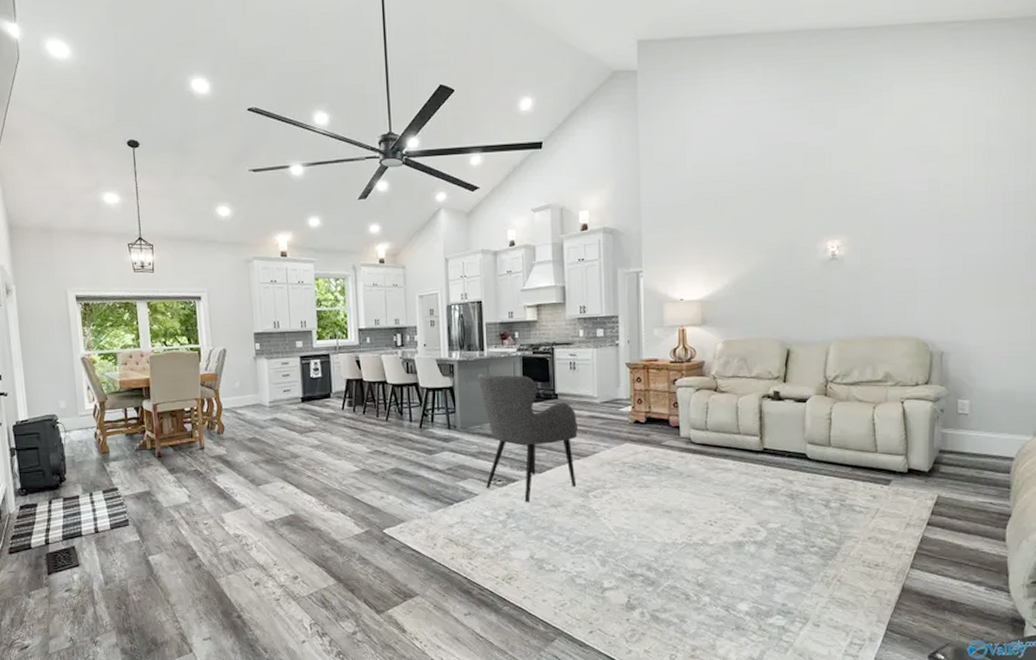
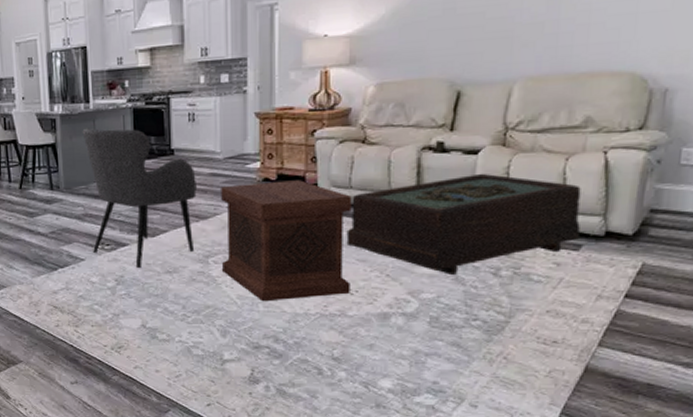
side table: none [599,422,710,533] -> present [221,180,352,302]
coffee table: none [705,418,888,506] -> present [346,173,581,275]

